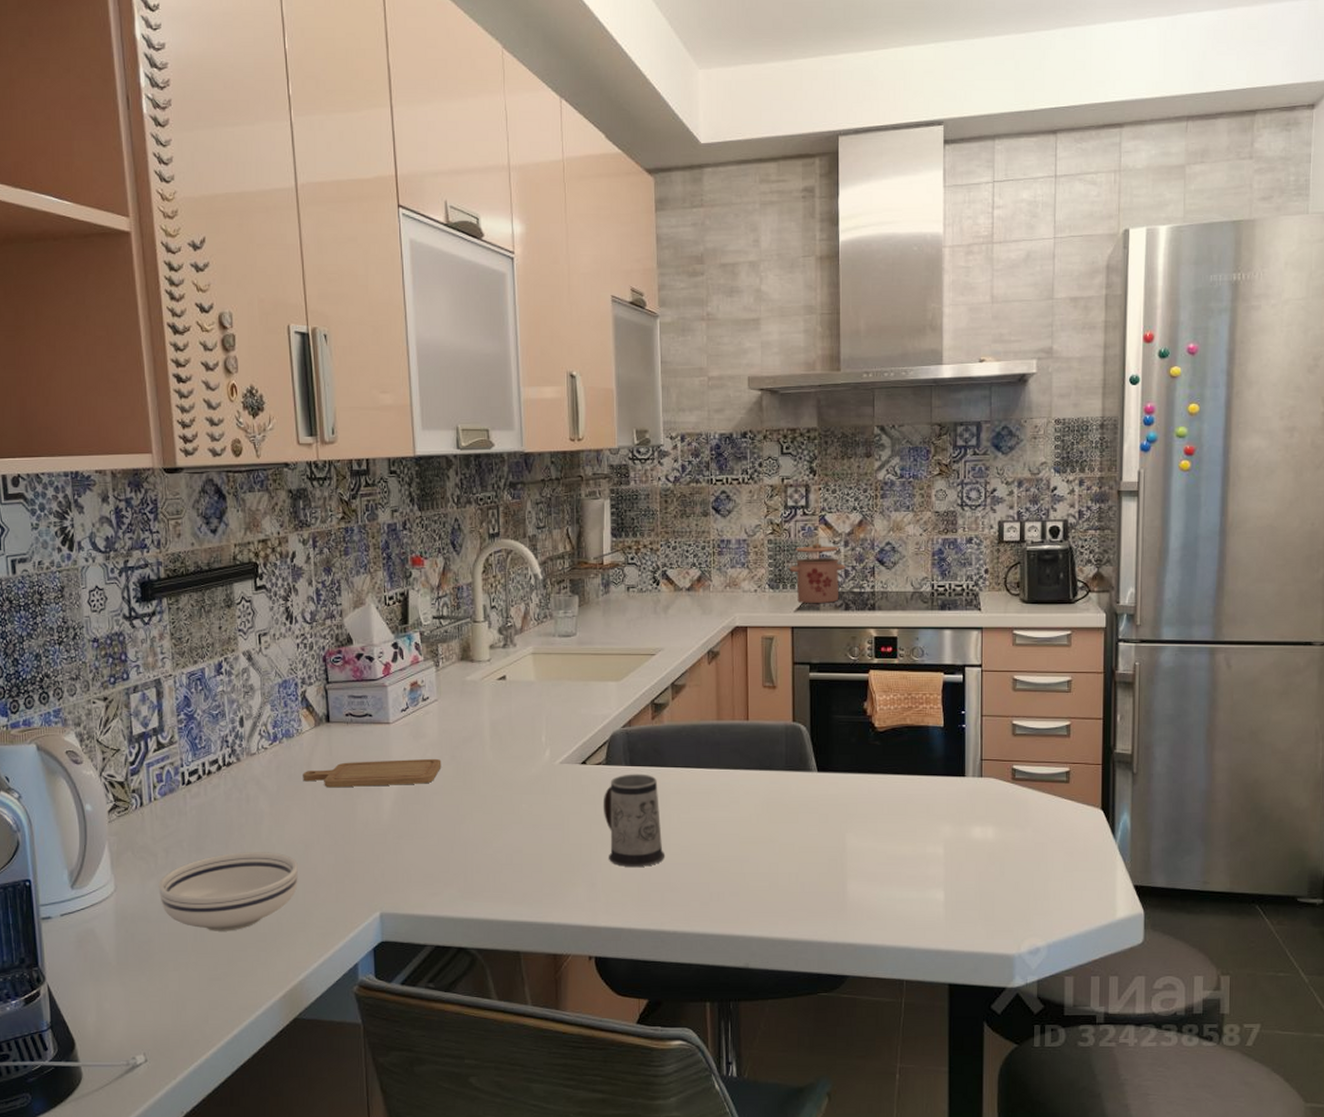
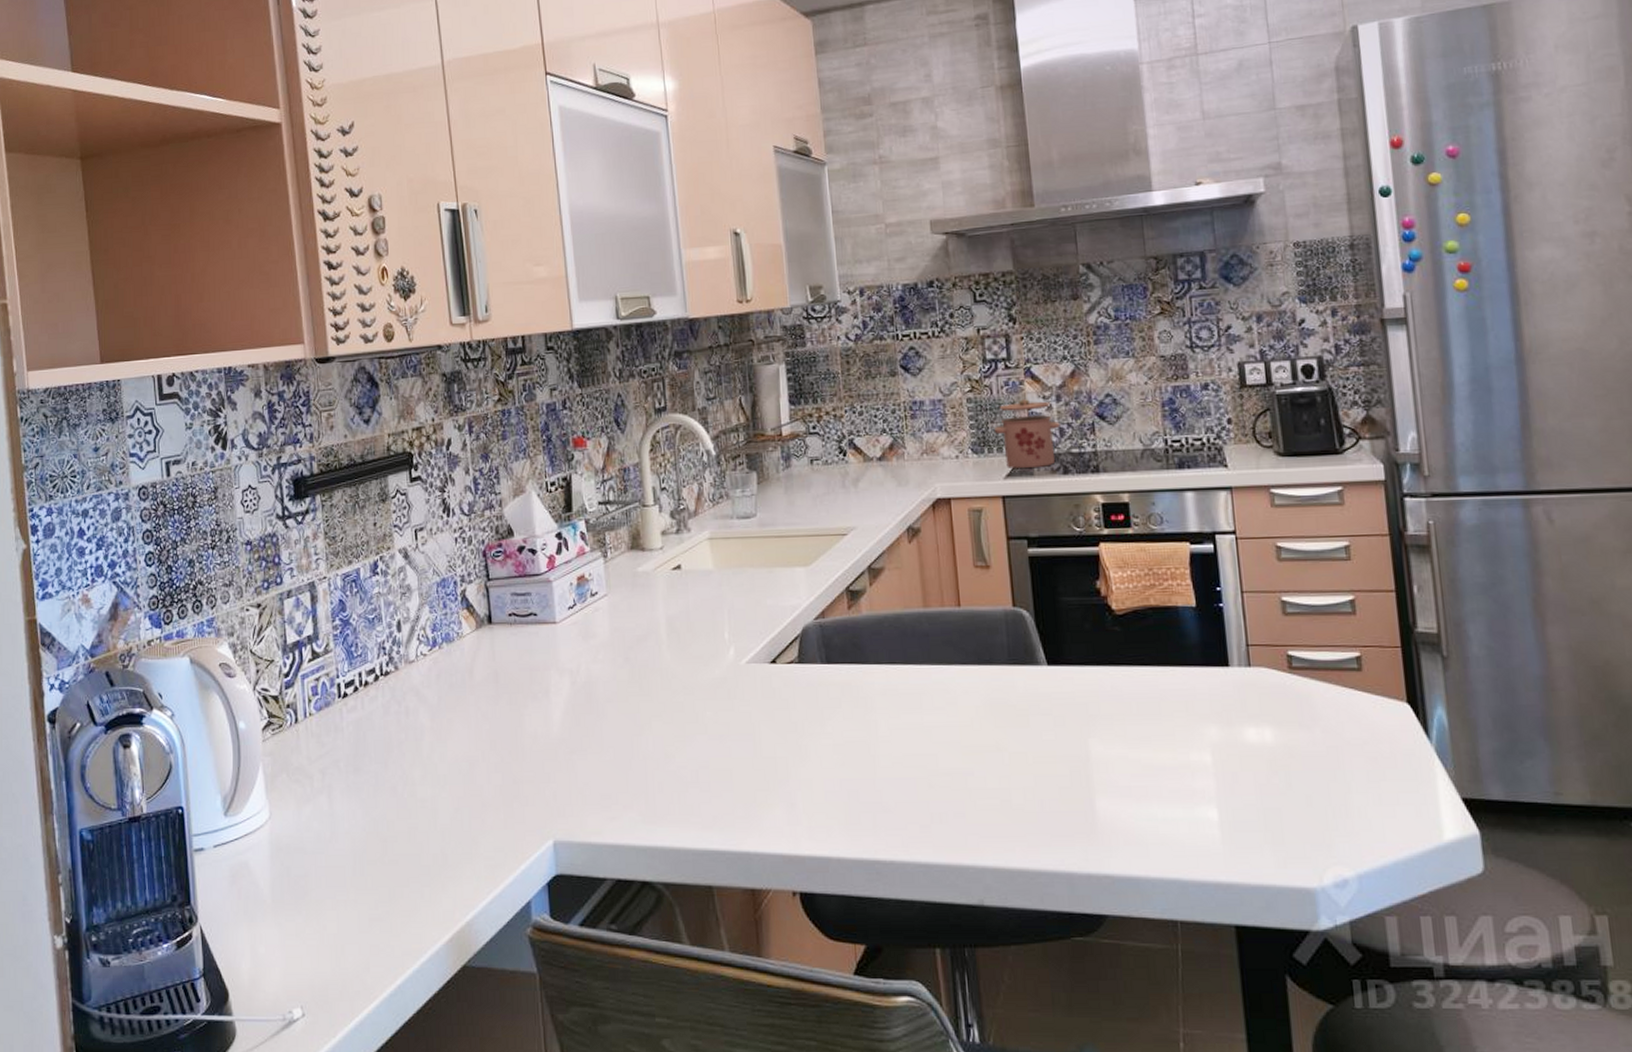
bowl: present [158,852,298,931] -> none [314,772,463,864]
chopping board: present [303,758,442,788] -> none [465,661,615,698]
mug: present [603,774,666,867] -> none [797,672,875,783]

